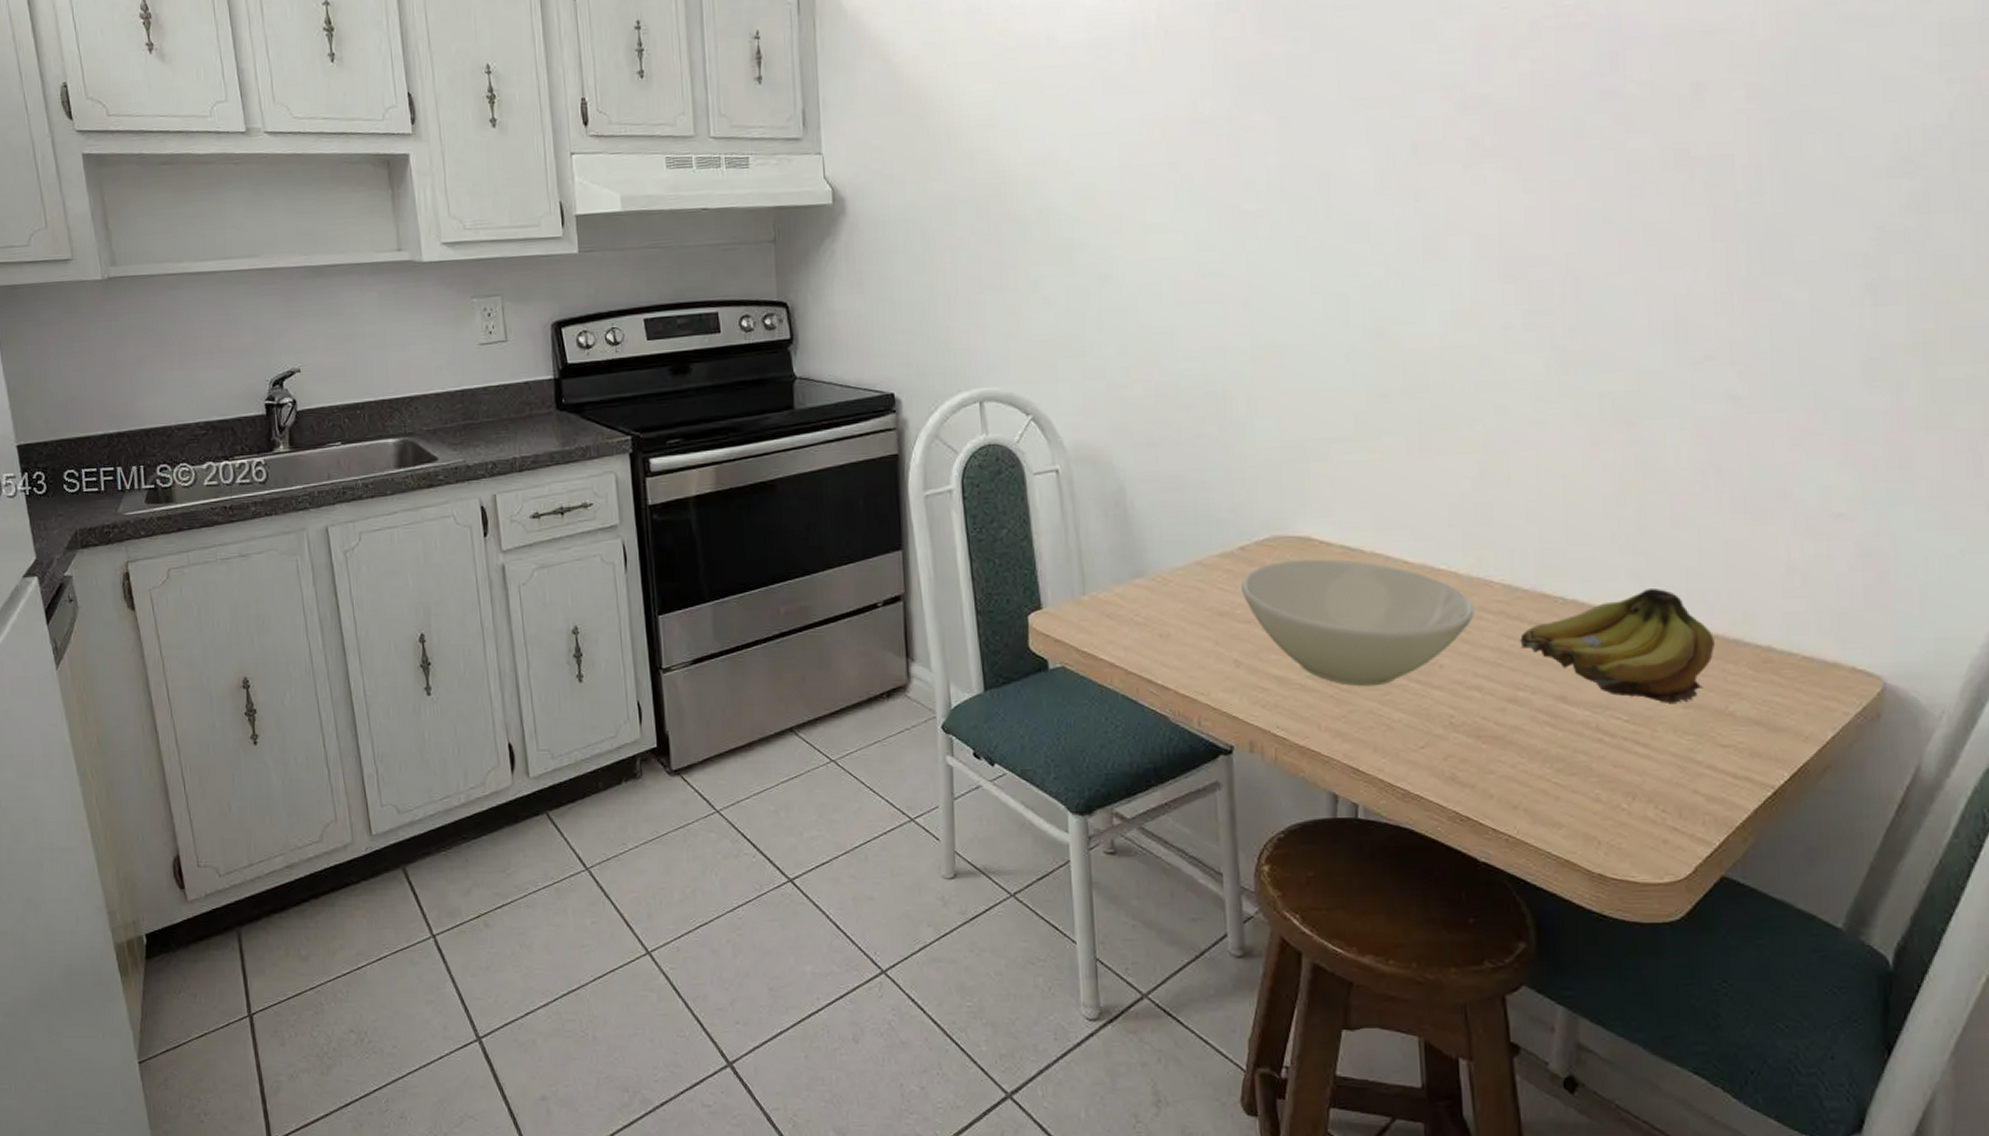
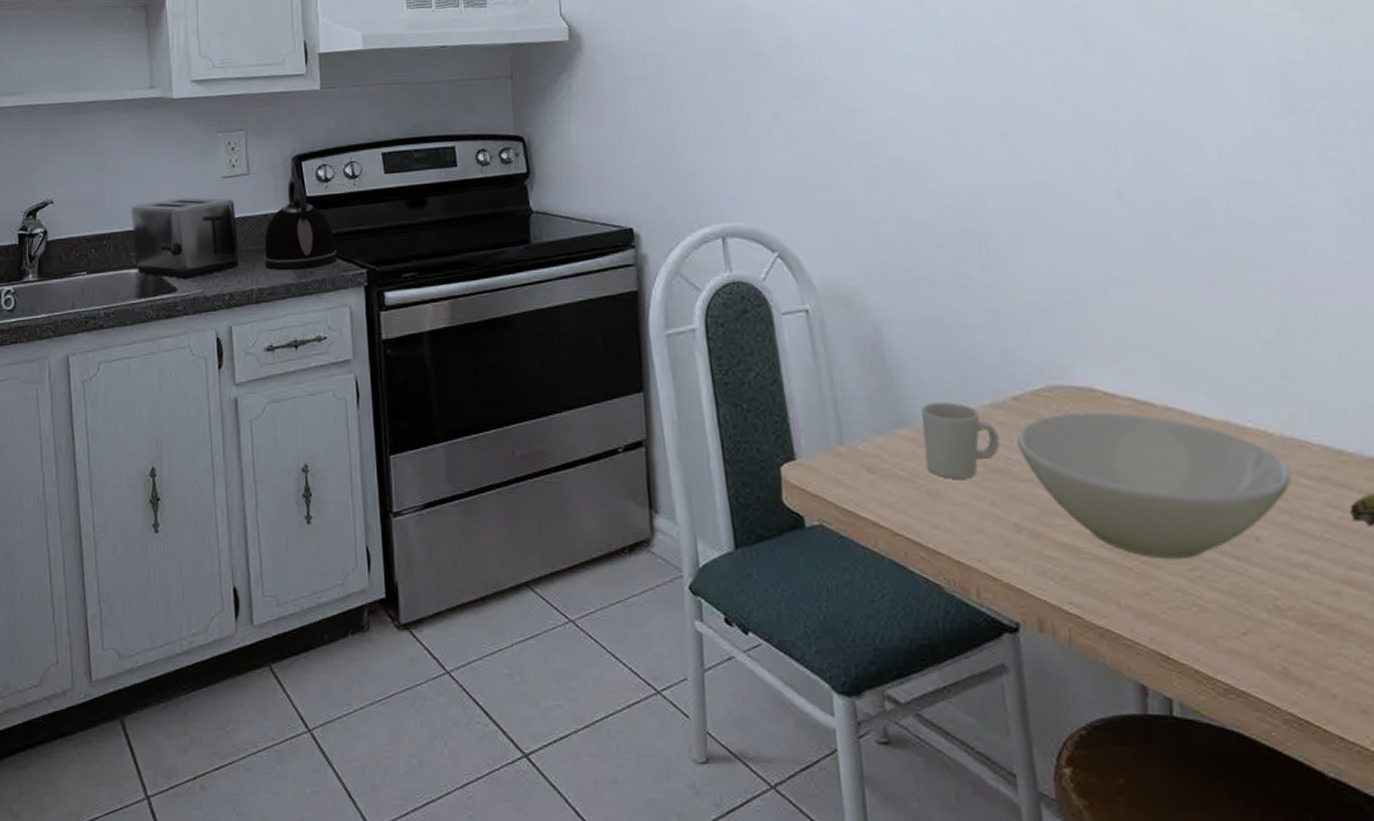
toaster: none [385,365,500,448] -> present [131,197,239,279]
kettle: none [525,342,602,438] -> present [263,176,338,270]
mug: none [1158,553,1226,622] -> present [921,402,1000,479]

